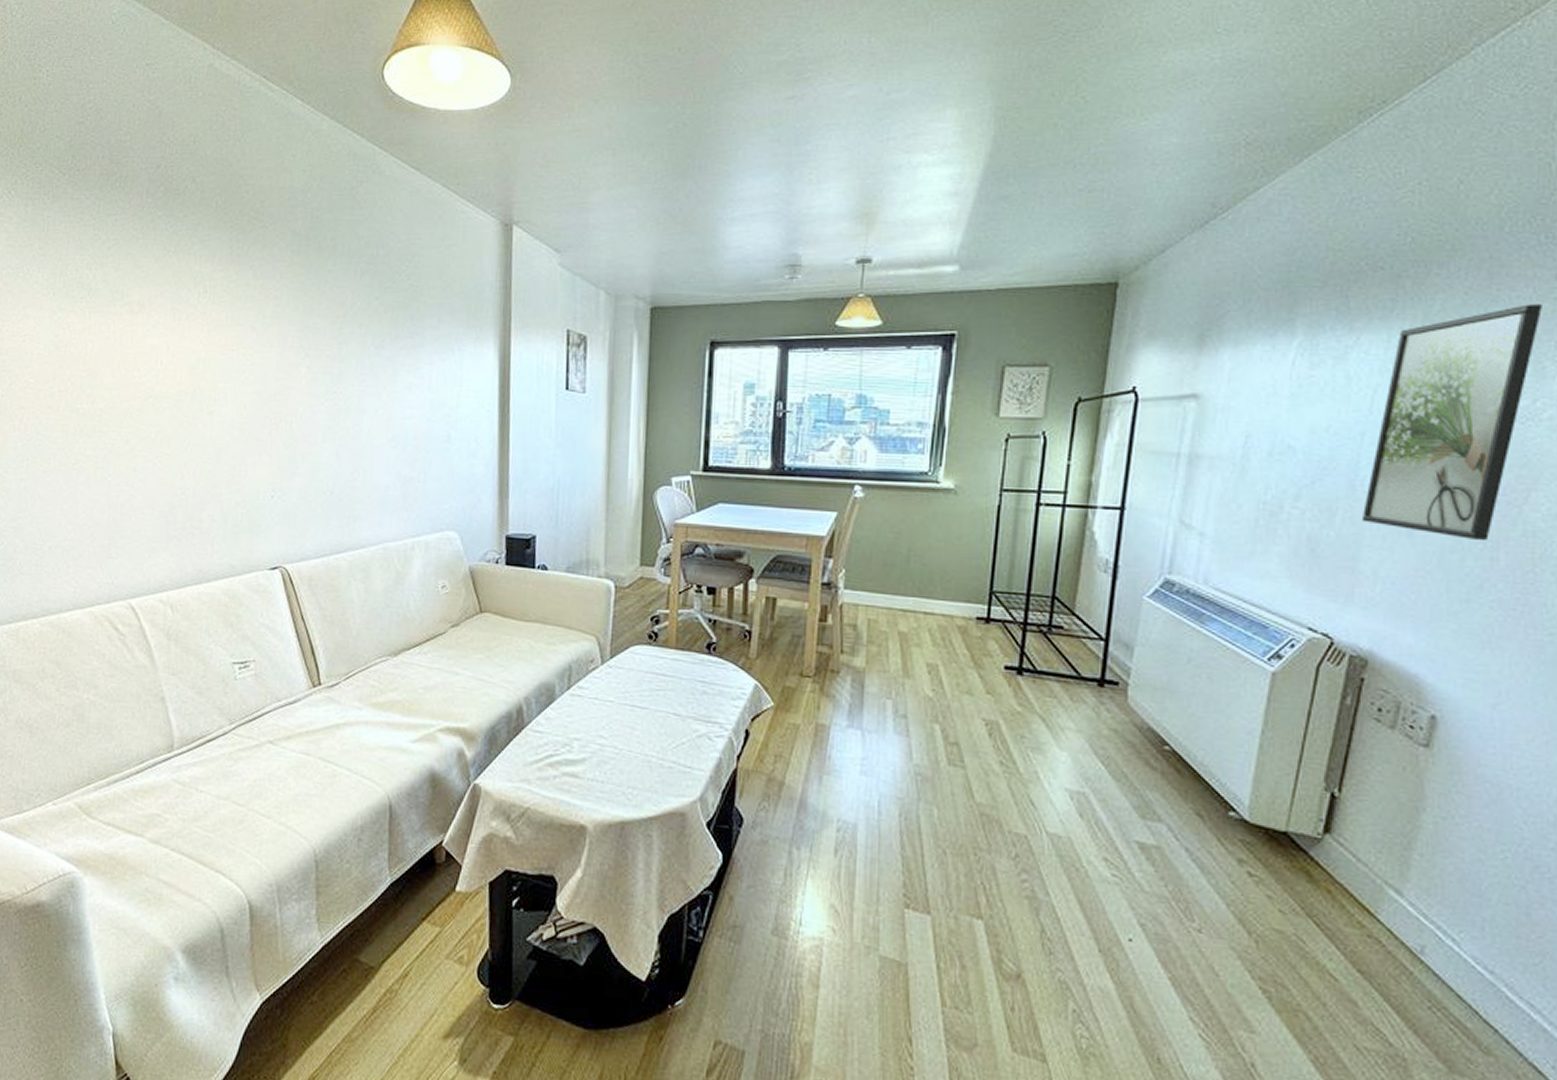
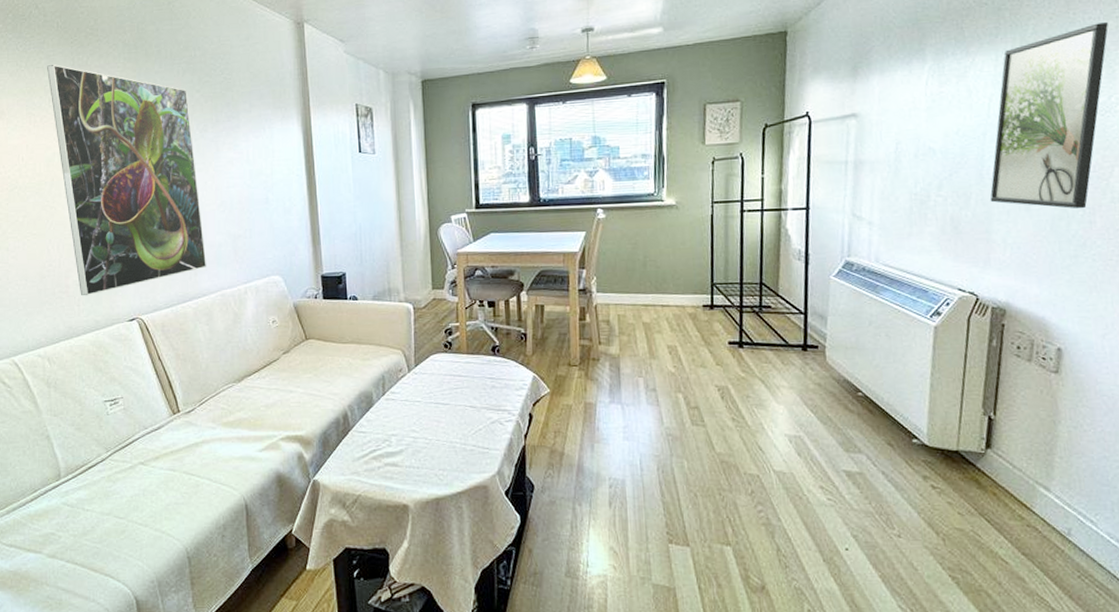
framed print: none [199,251,370,535] -> present [47,64,207,296]

